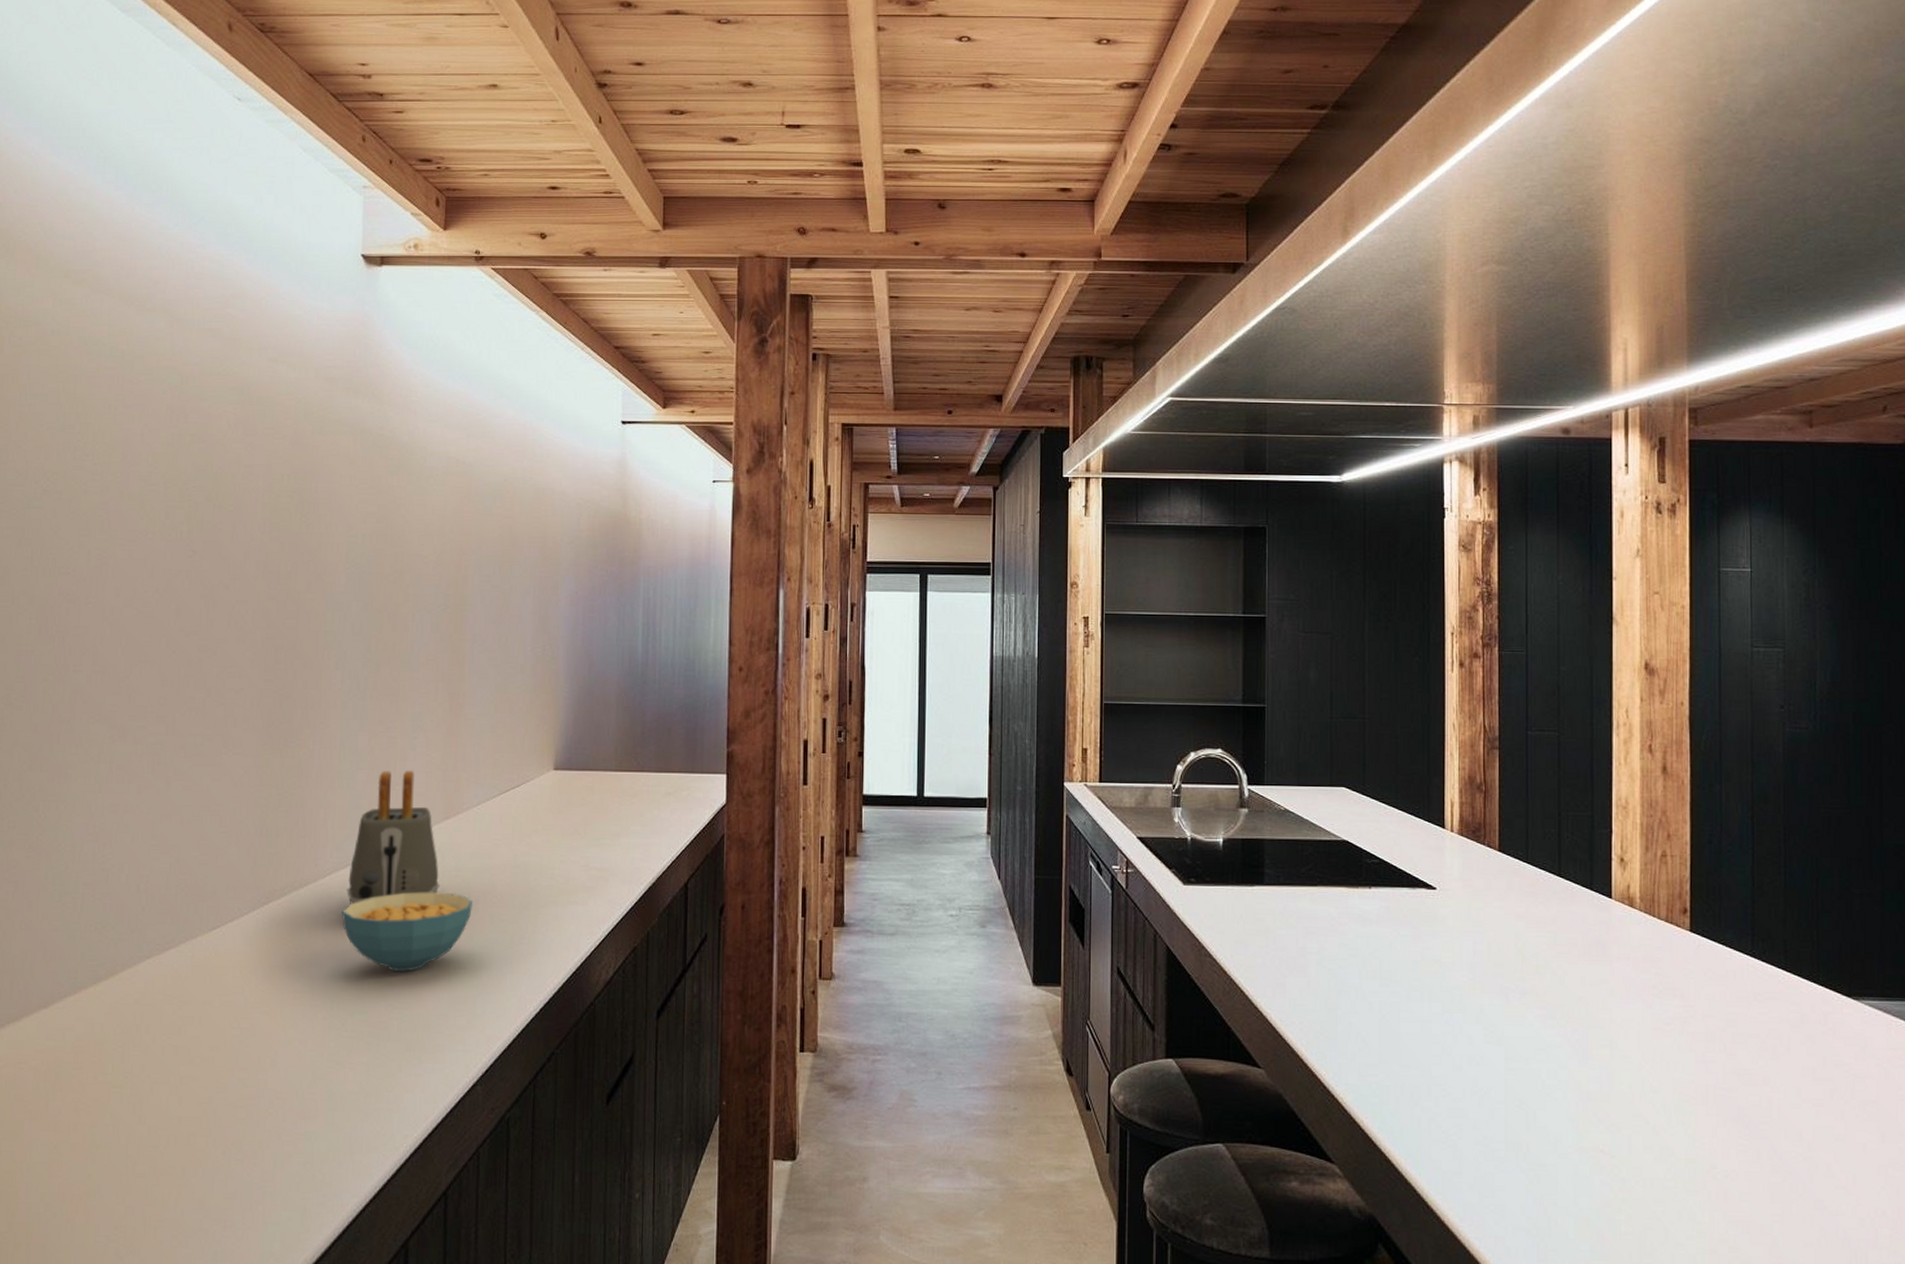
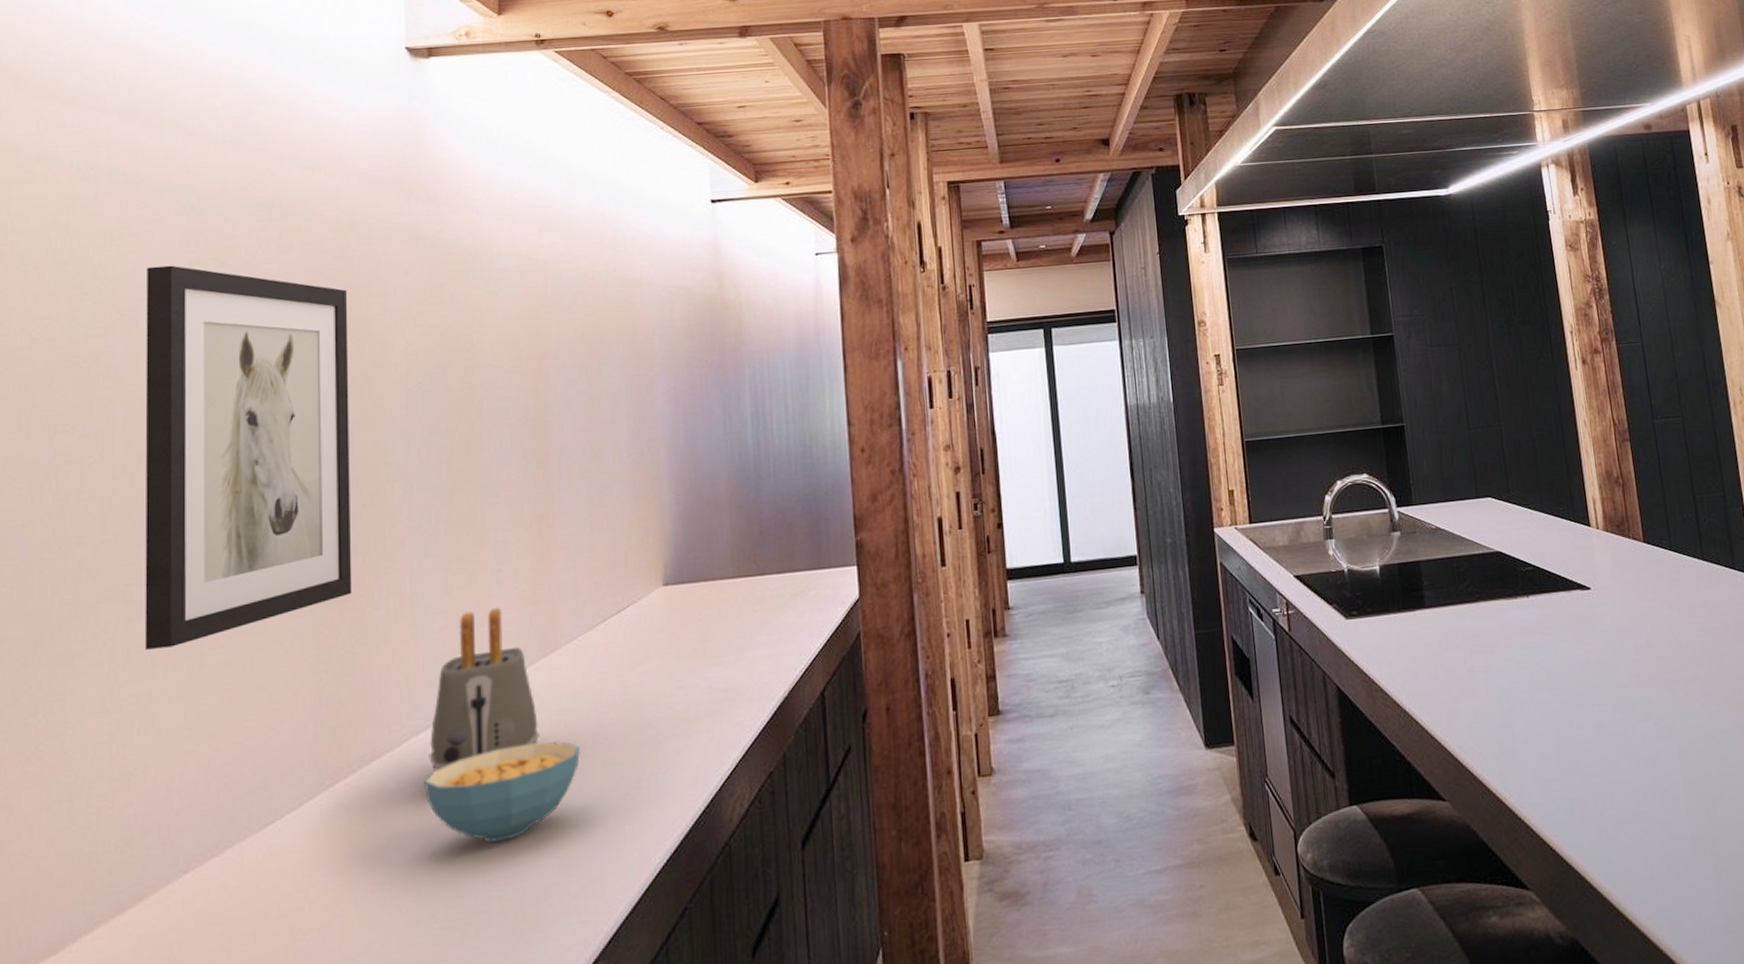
wall art: none [123,436,301,769] -> present [144,265,352,650]

